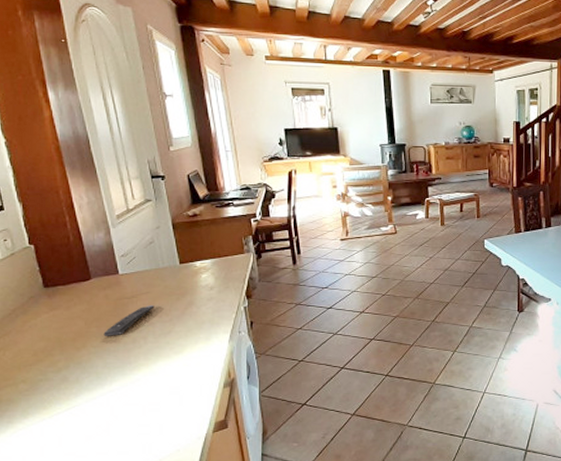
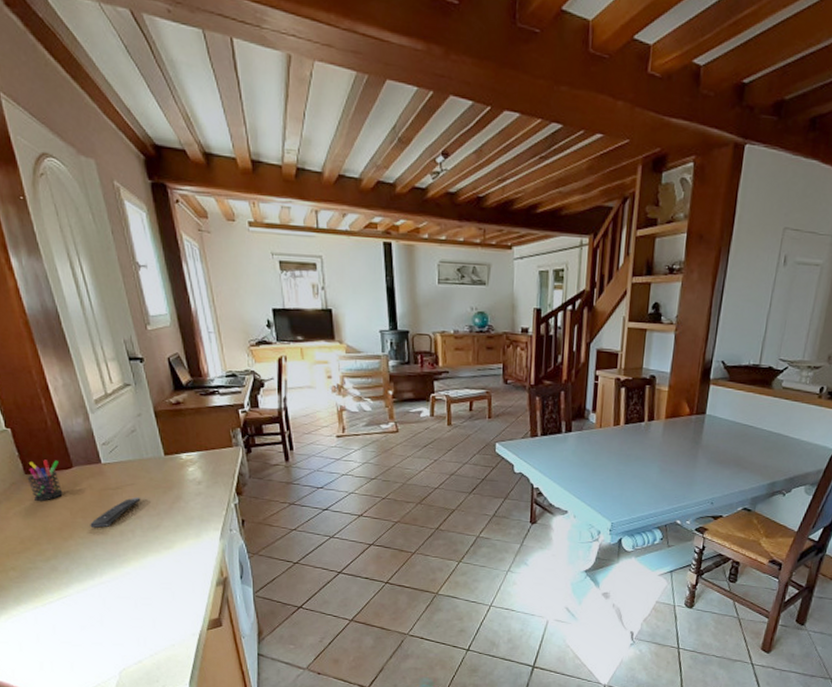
pen holder: none [45,273,79,313] -> present [27,459,63,501]

